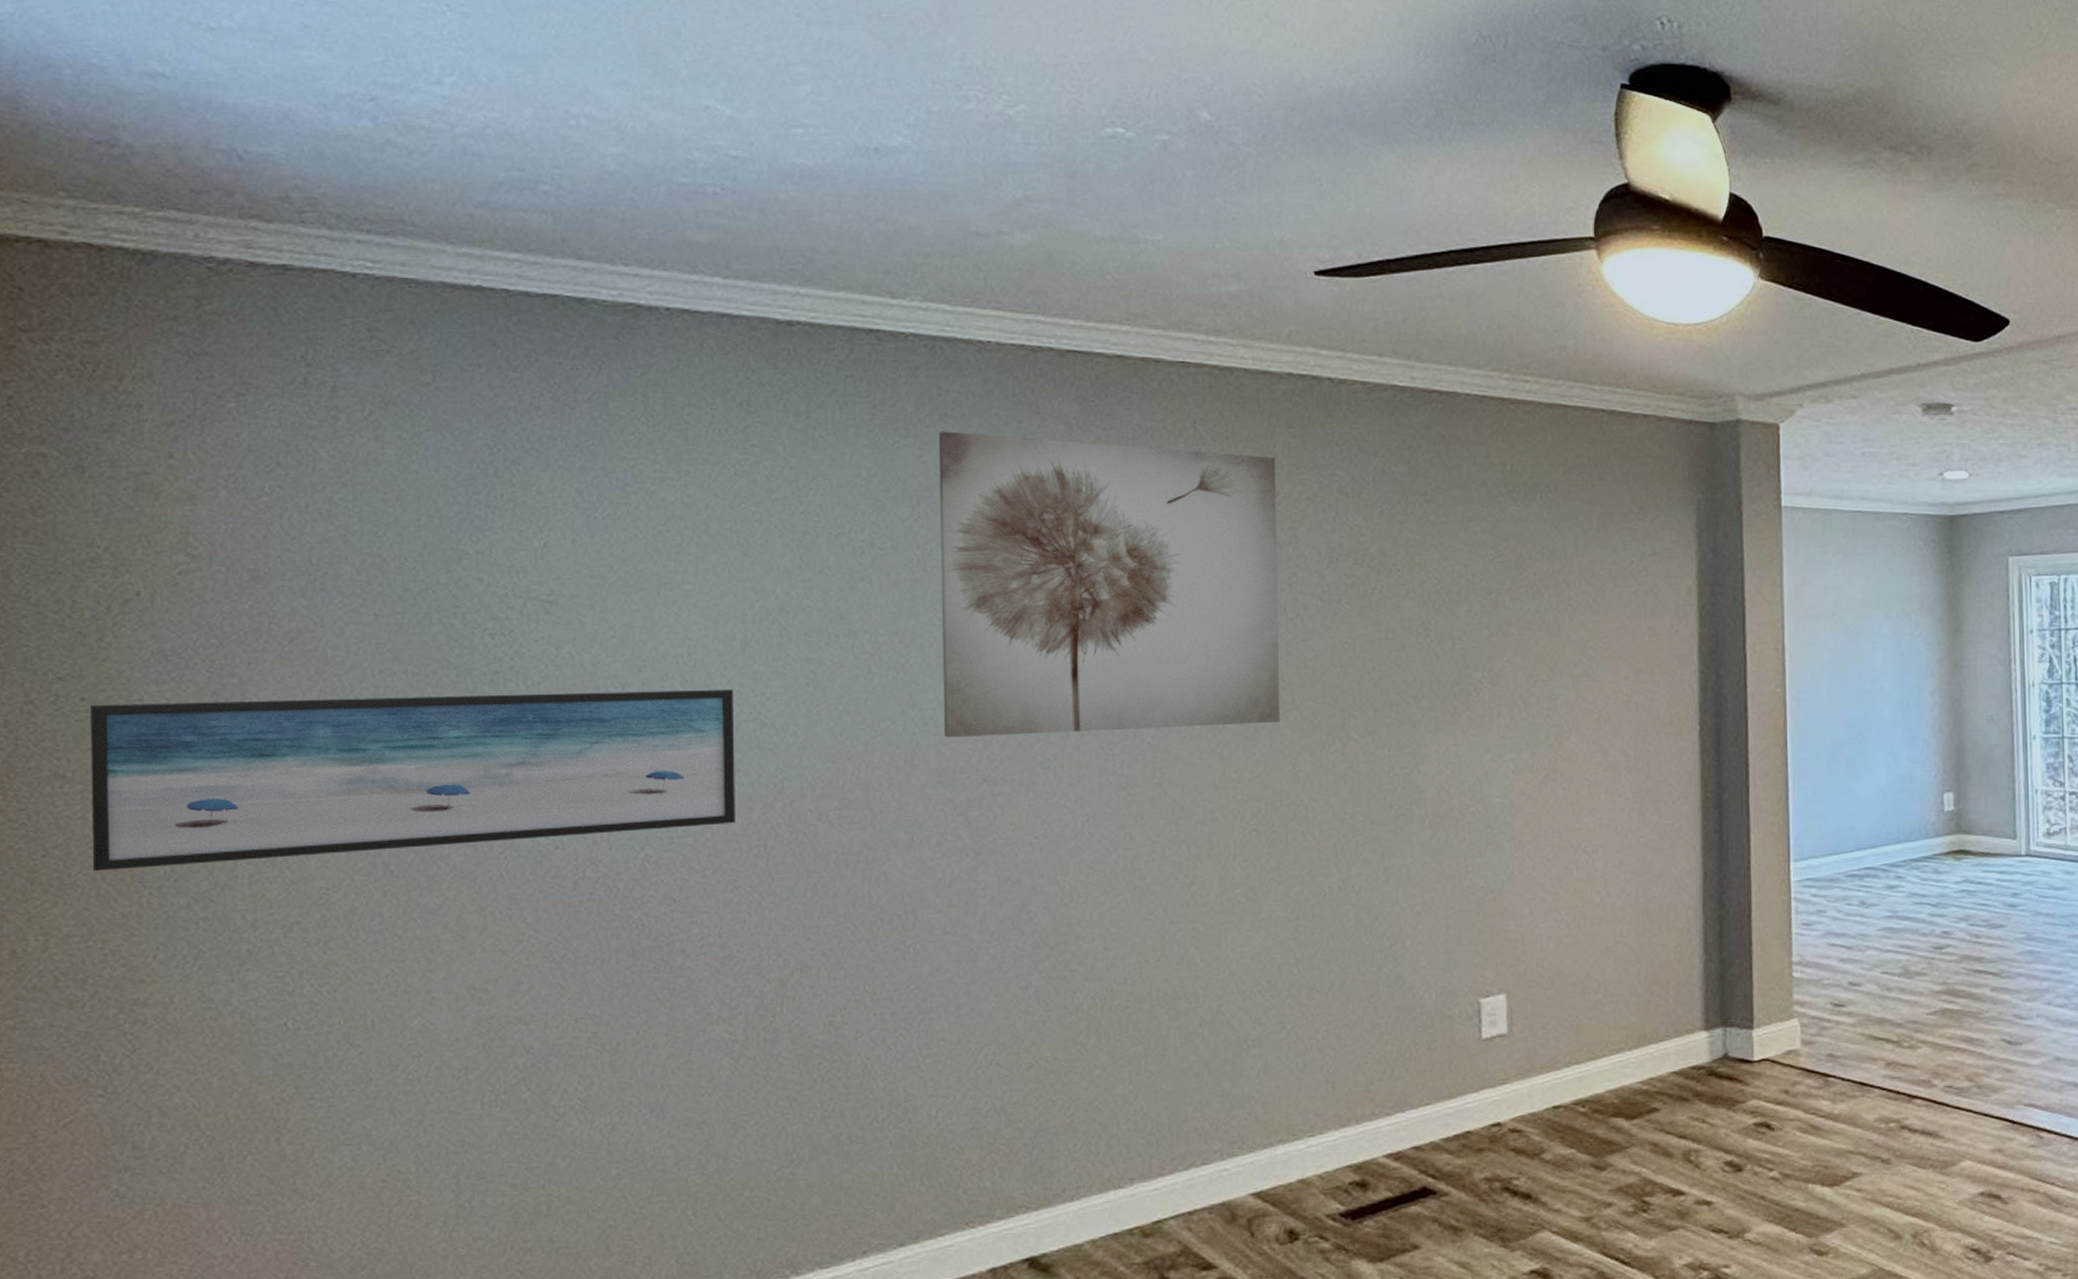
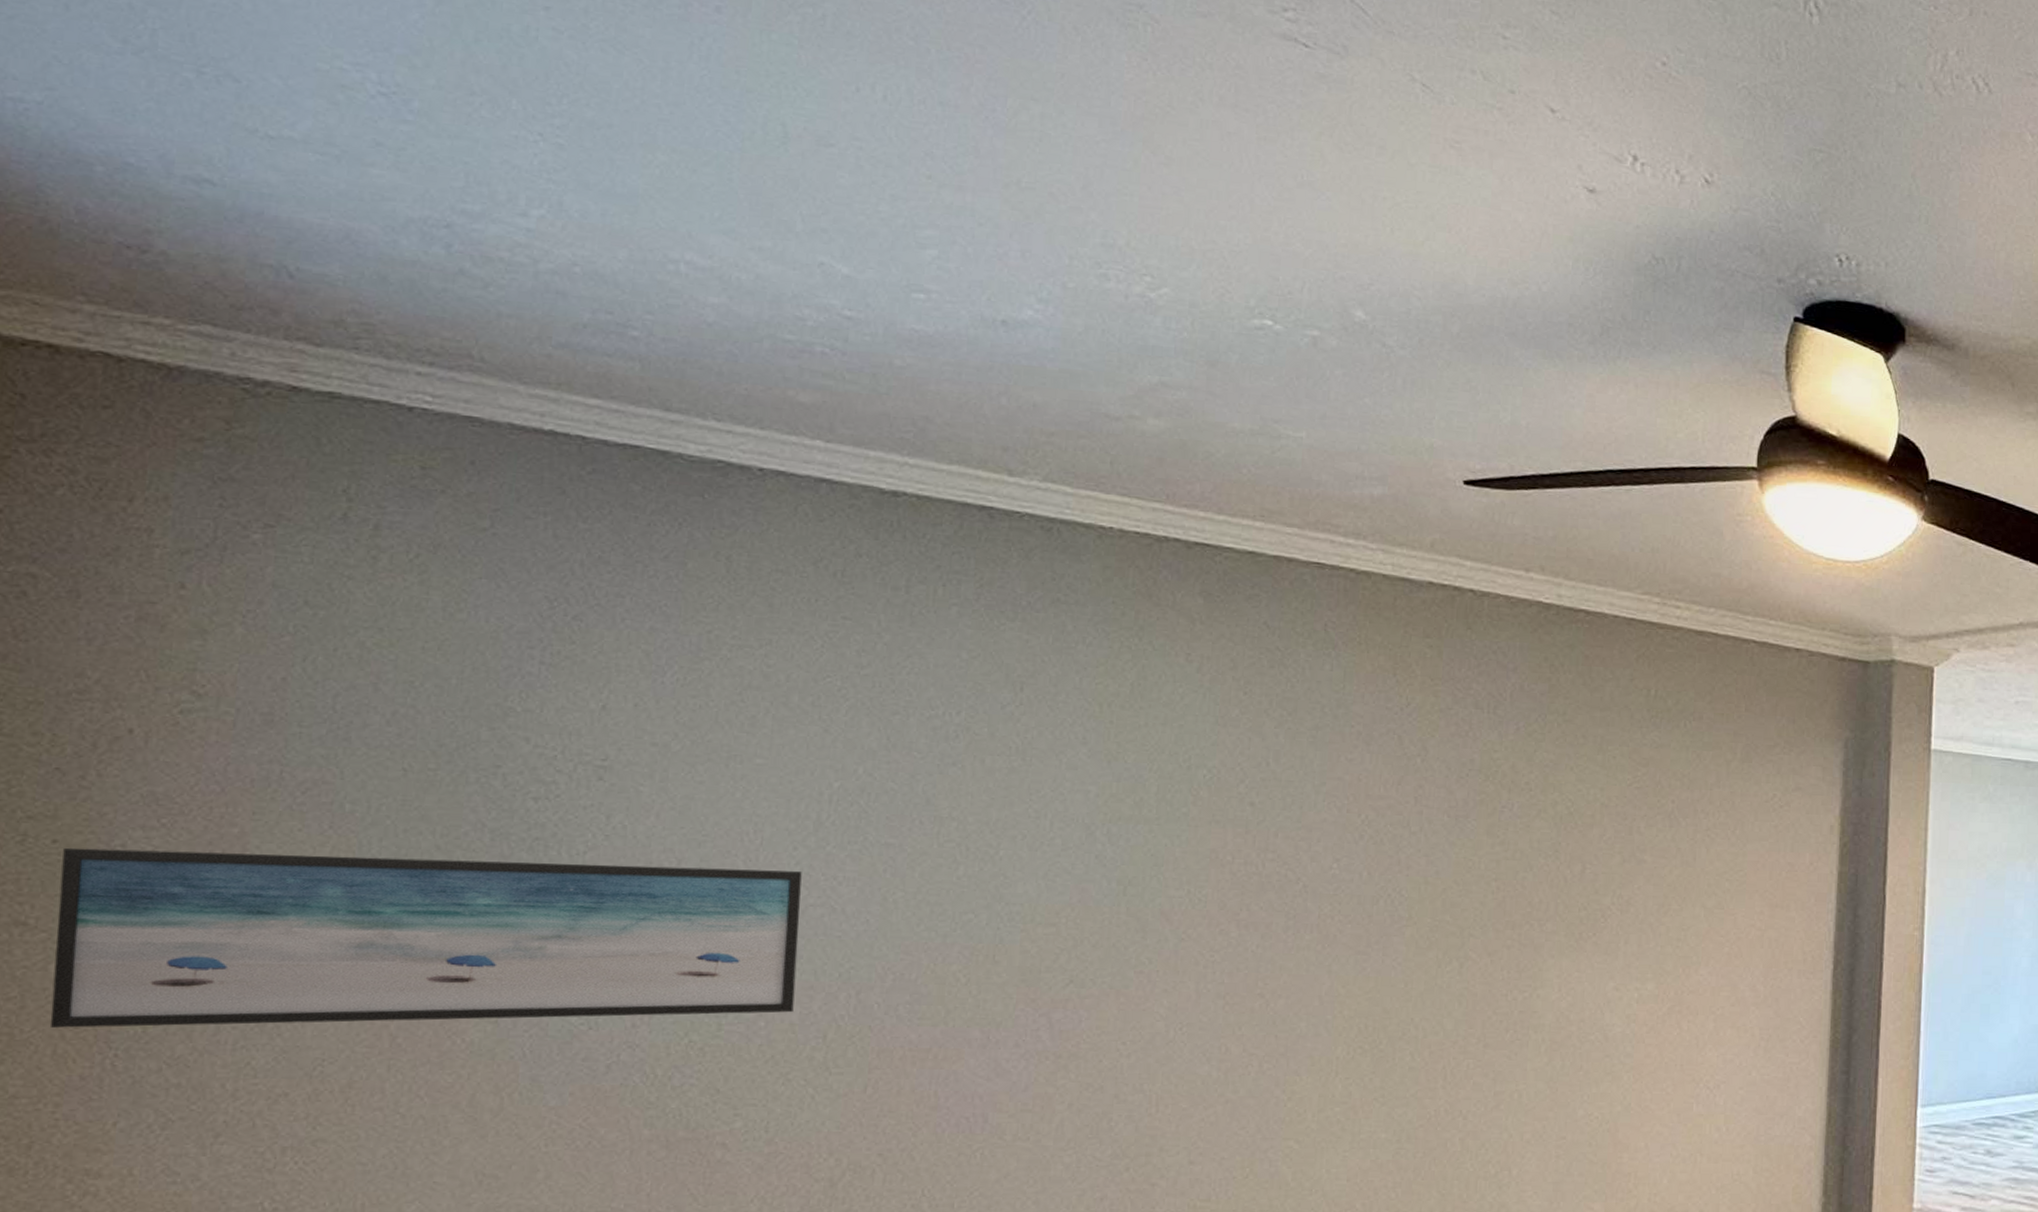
wall art: present [938,431,1280,738] -> none [1031,616,1410,938]

